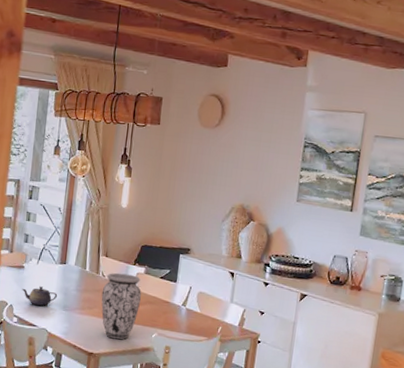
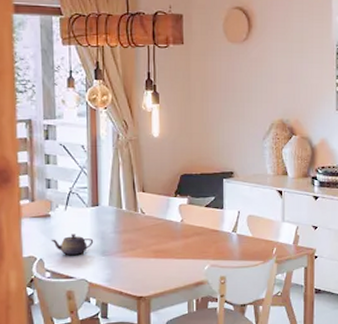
vase: present [101,272,142,340] -> none [143,207,188,278]

